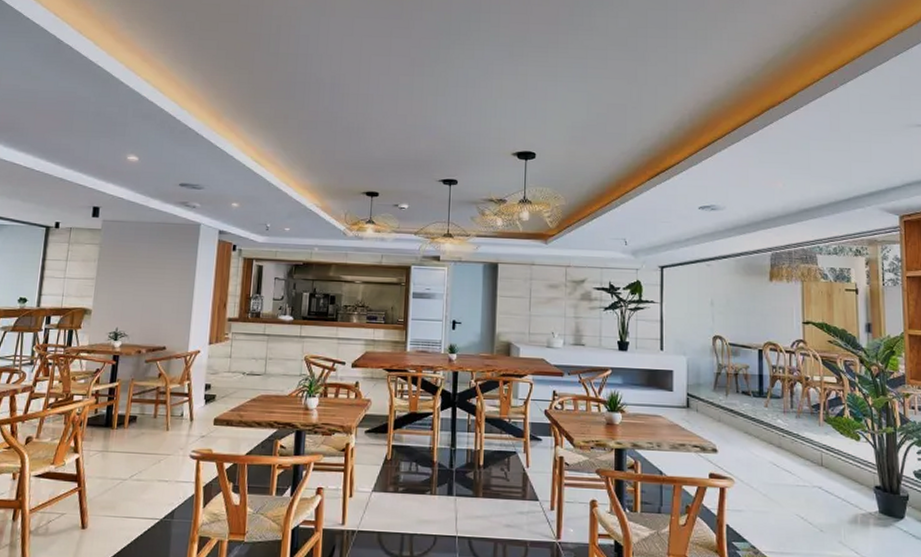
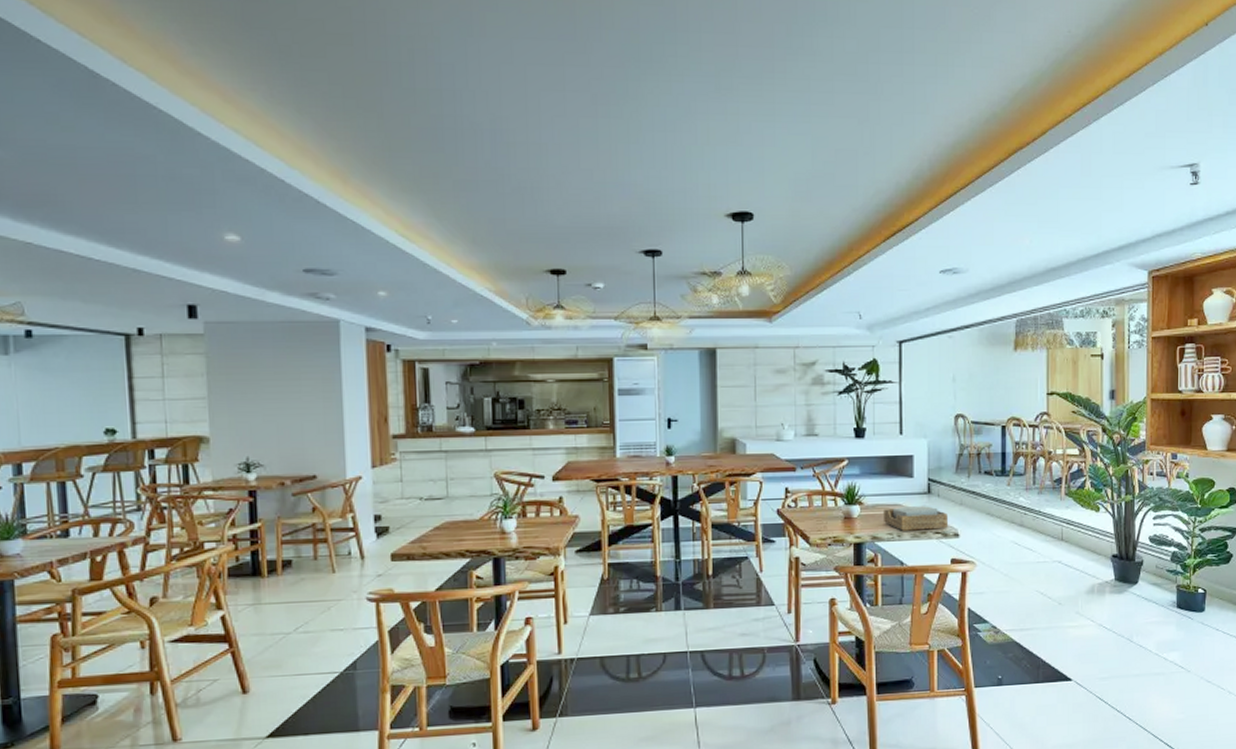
napkin holder: none [643,418,707,444] -> present [883,506,949,531]

